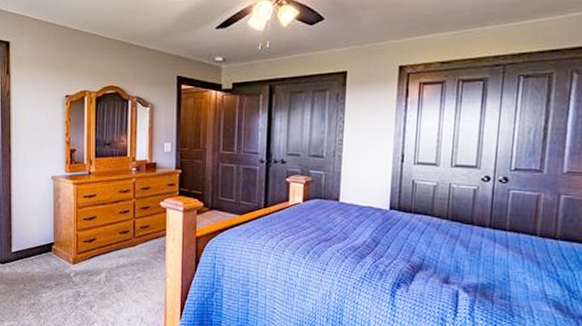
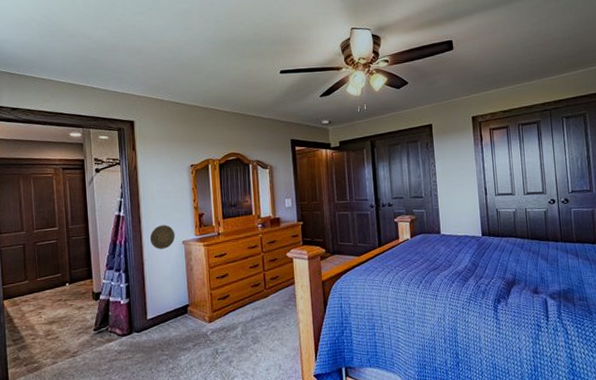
decorative plate: none [18,157,45,182] -> present [149,225,175,249]

